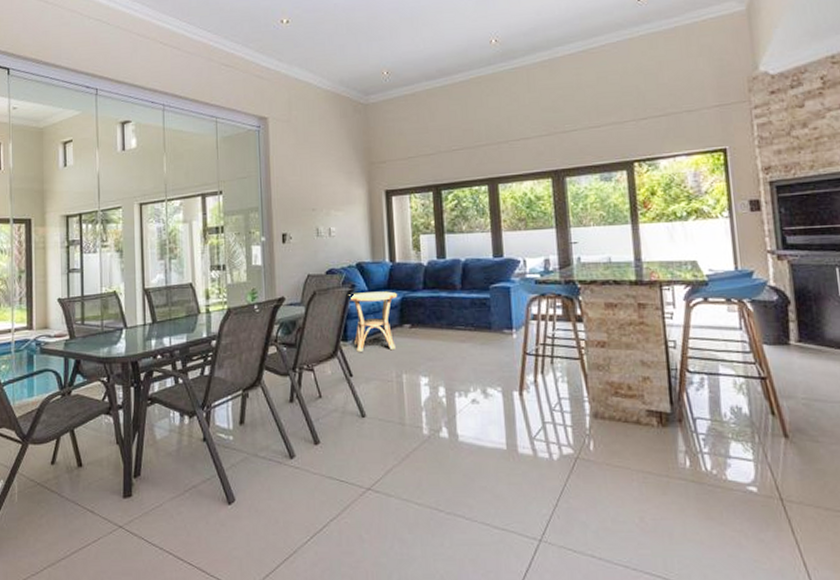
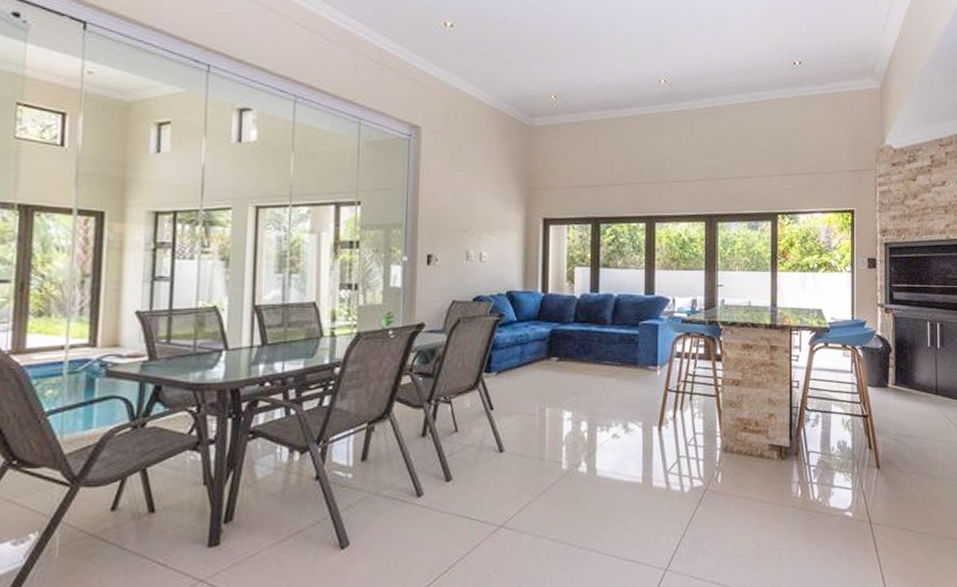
side table: present [348,291,398,352] -> none [495,322,548,384]

